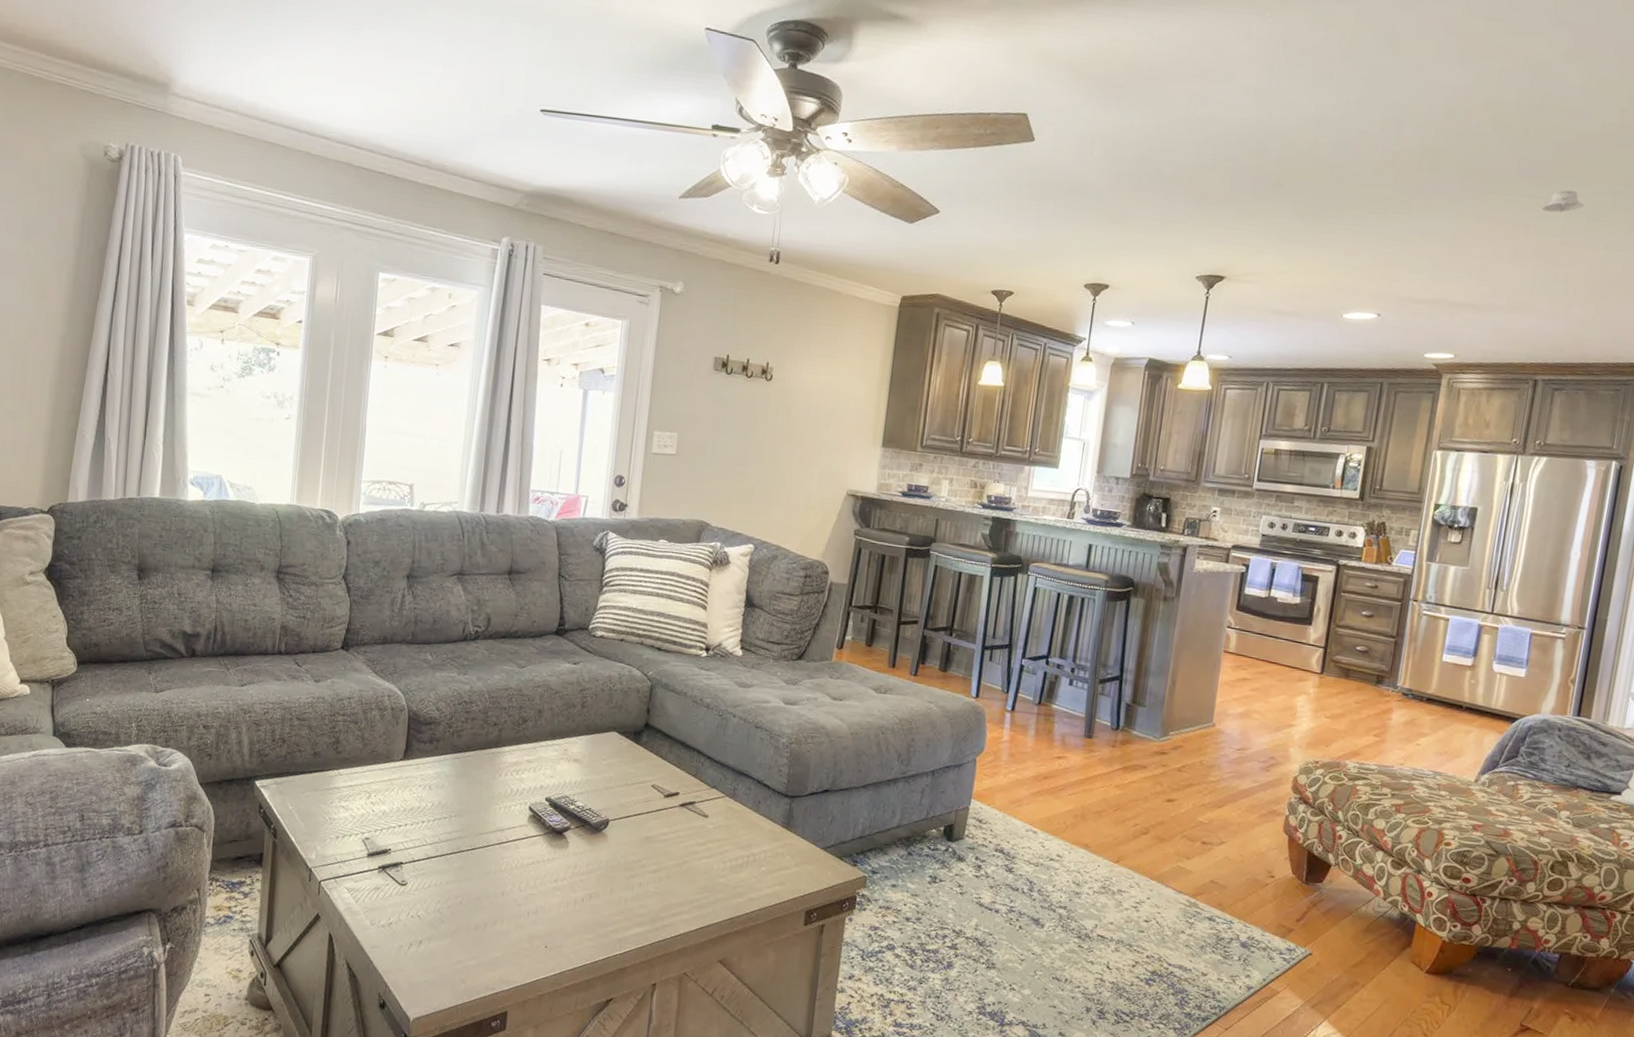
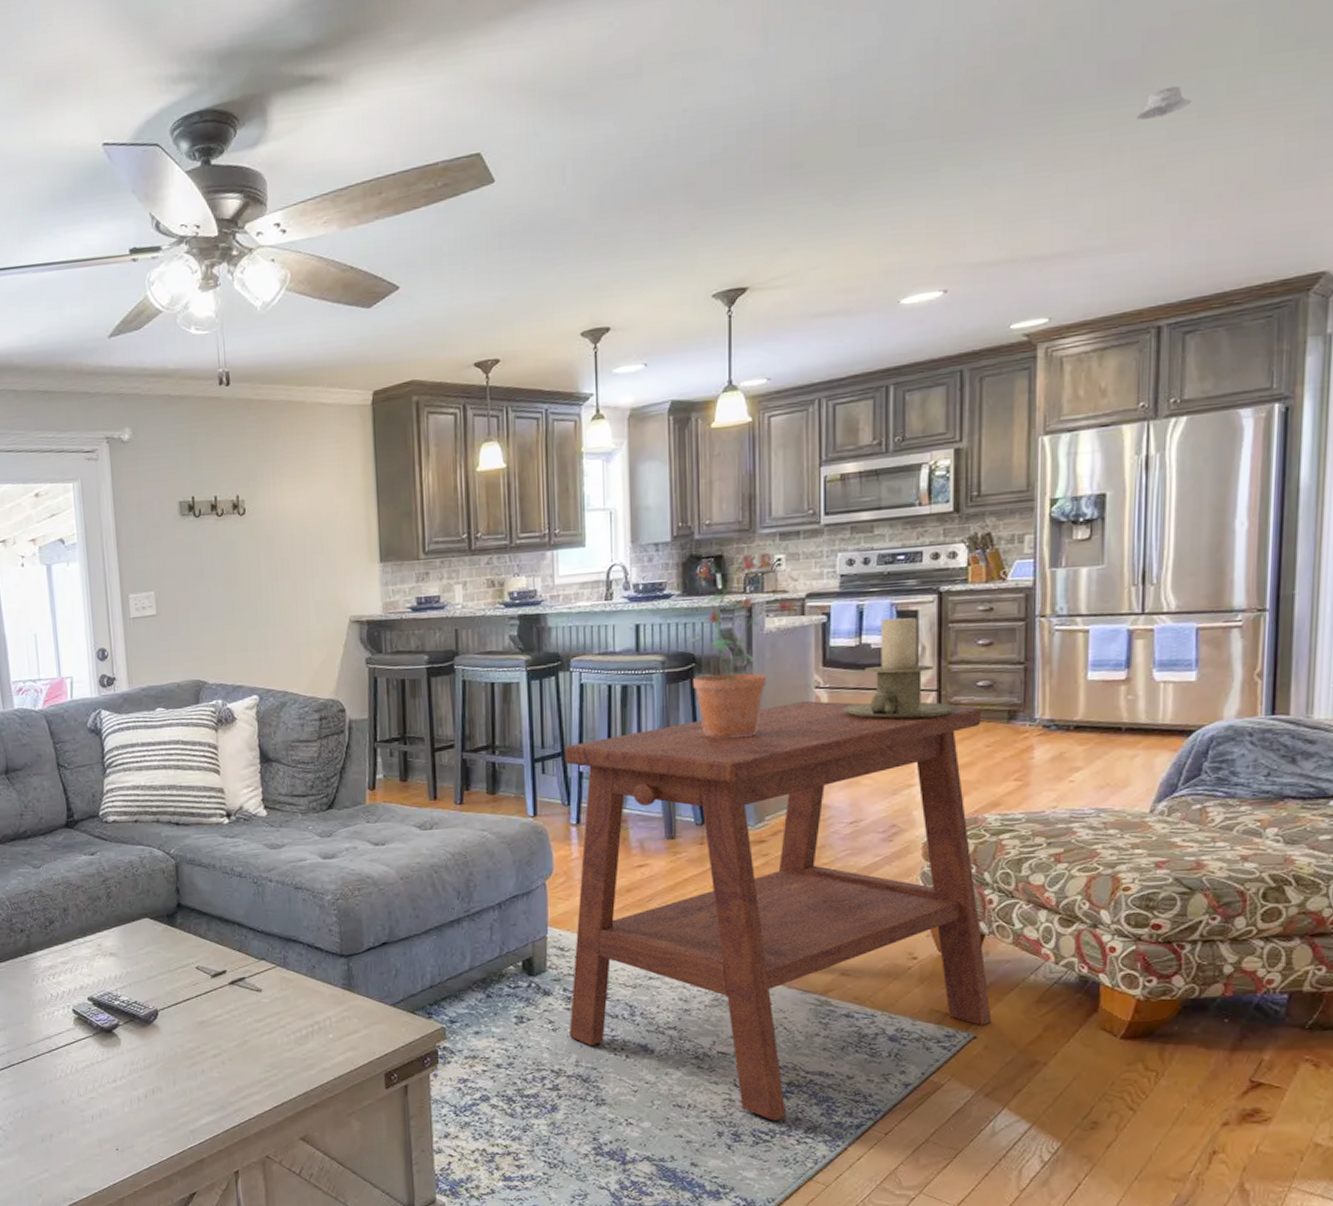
side table: none [973,636,1356,1004] -> present [564,700,992,1121]
potted plant: none [1128,500,1224,660] -> present [686,551,799,738]
candle holder: none [1245,578,1339,671] -> present [841,617,959,720]

